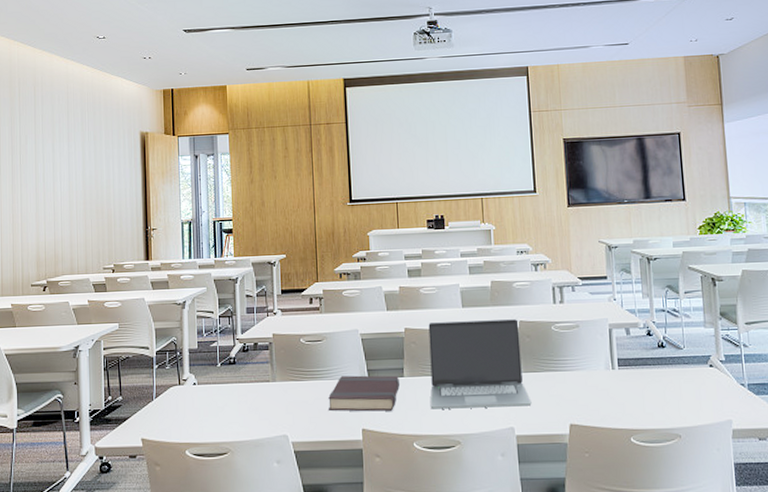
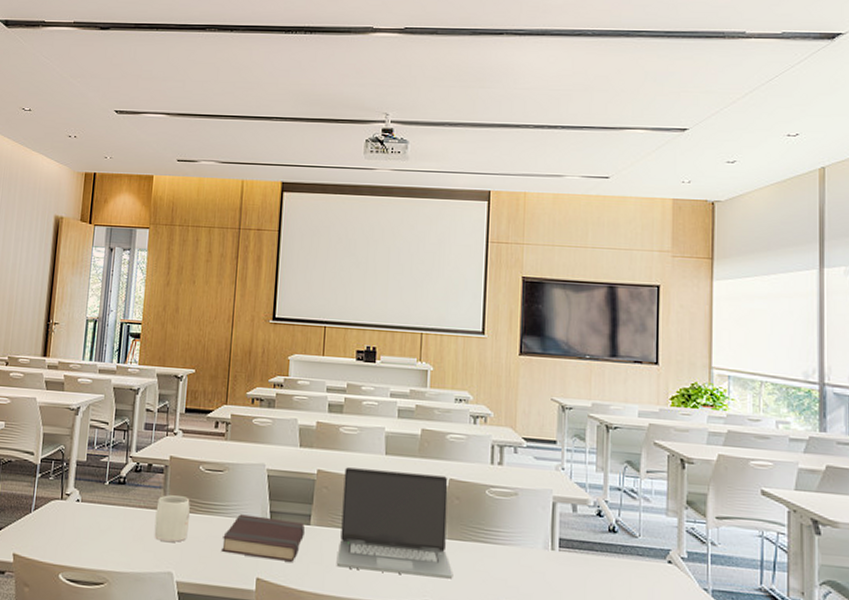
mug: none [266,367,297,410] -> present [154,495,190,543]

